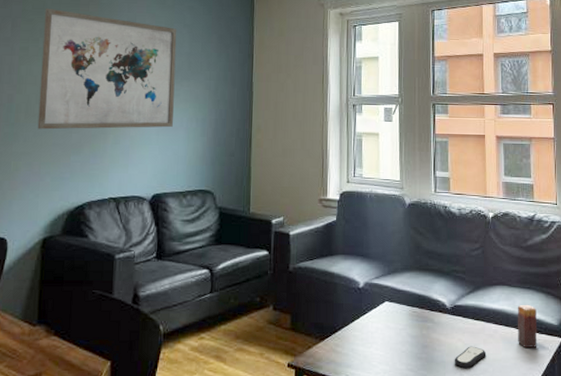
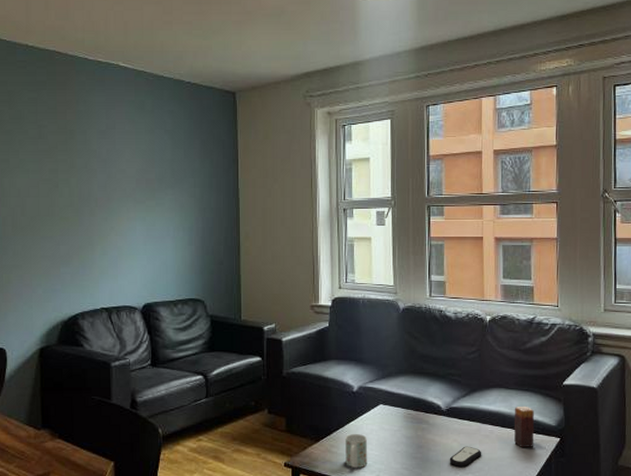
wall art: present [37,8,177,130] -> none [22,117,159,242]
mug: none [349,331,373,370] -> present [344,433,368,469]

